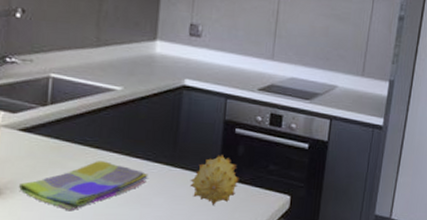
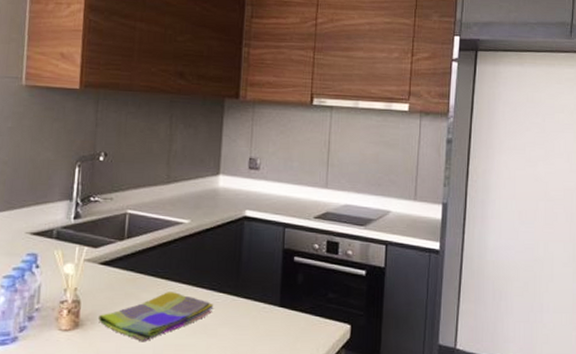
fruit: present [190,155,239,205] -> none [252,284,299,335]

